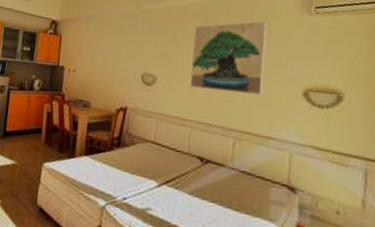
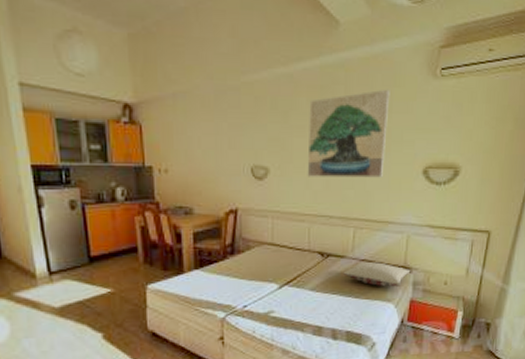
pillow: none [222,172,296,207] -> present [343,261,411,287]

